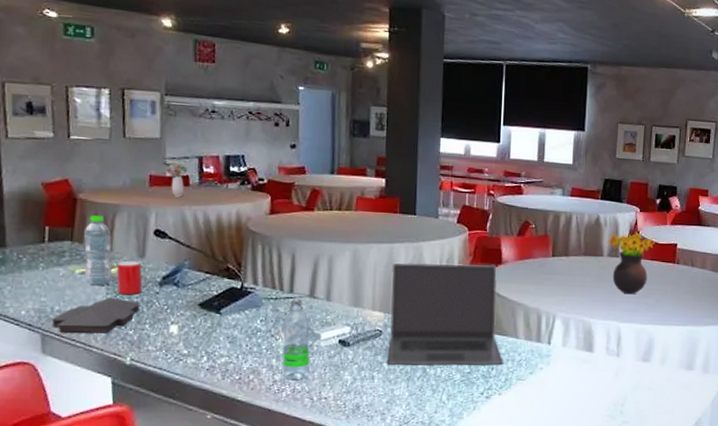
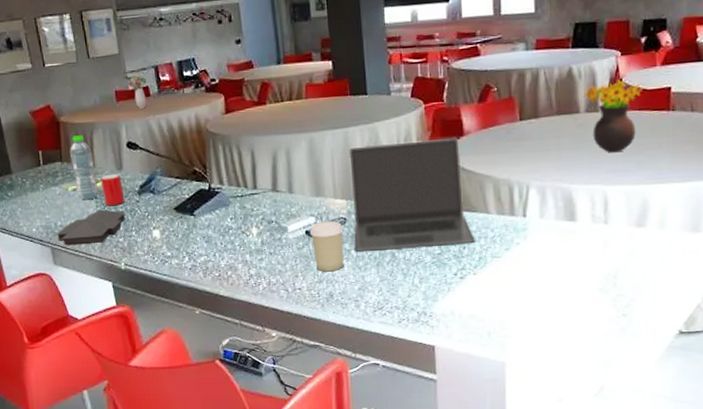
bottle: present [282,300,310,381] -> none [250,195,282,274]
cup: none [343,332,378,383] -> present [309,221,345,272]

